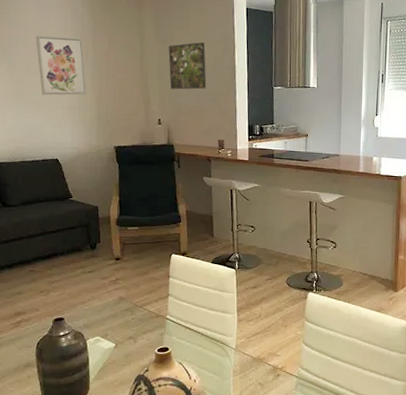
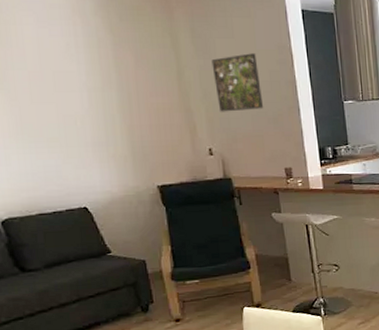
wall art: present [36,35,87,96] -> none [38,55,114,130]

